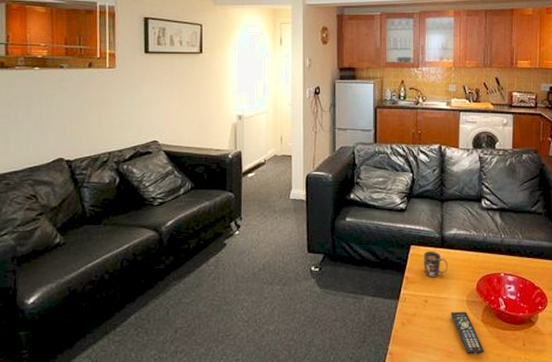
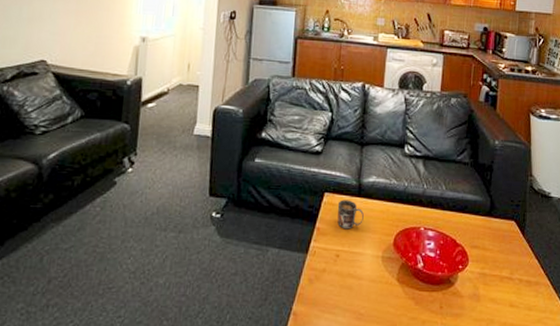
remote control: present [450,311,484,355] -> none [363,268,398,317]

